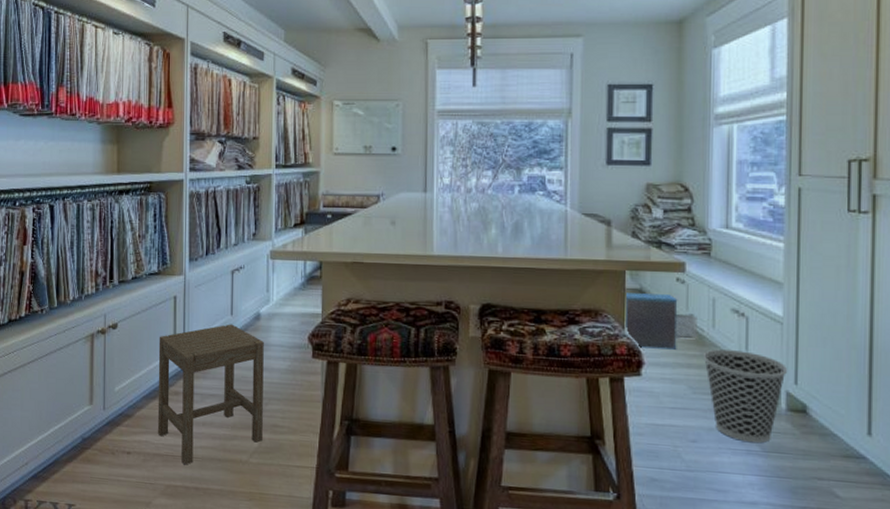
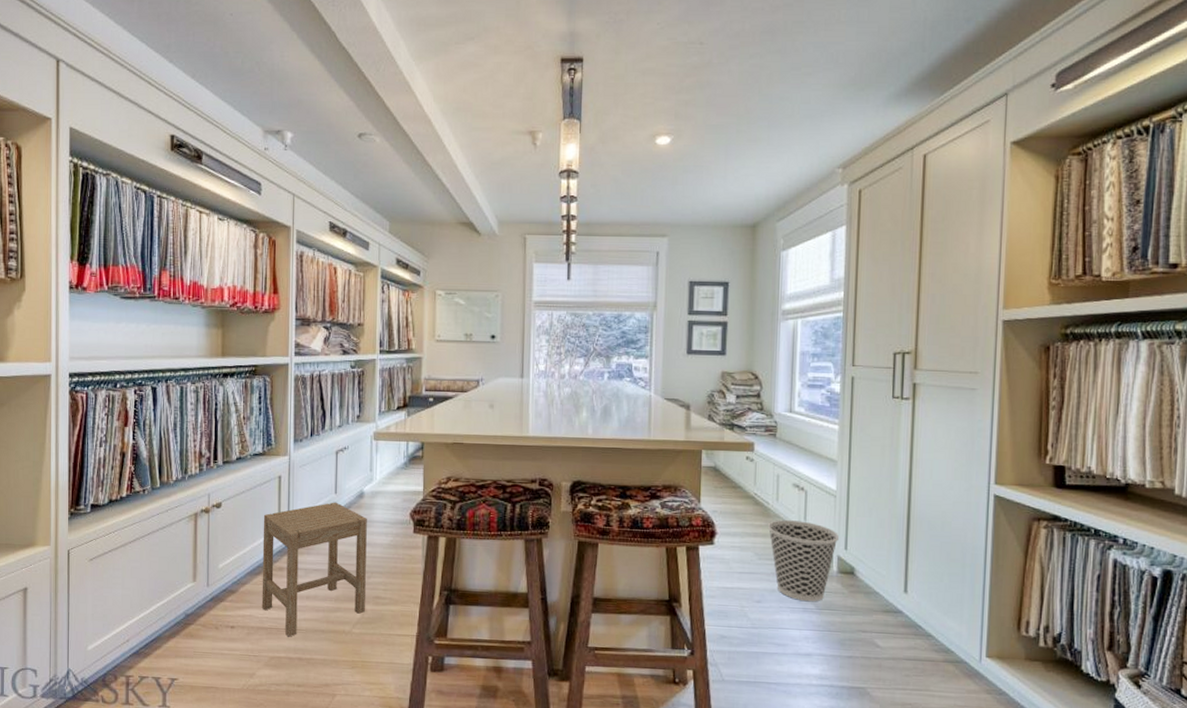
storage bin: present [626,293,697,350] -> none [701,470,763,521]

